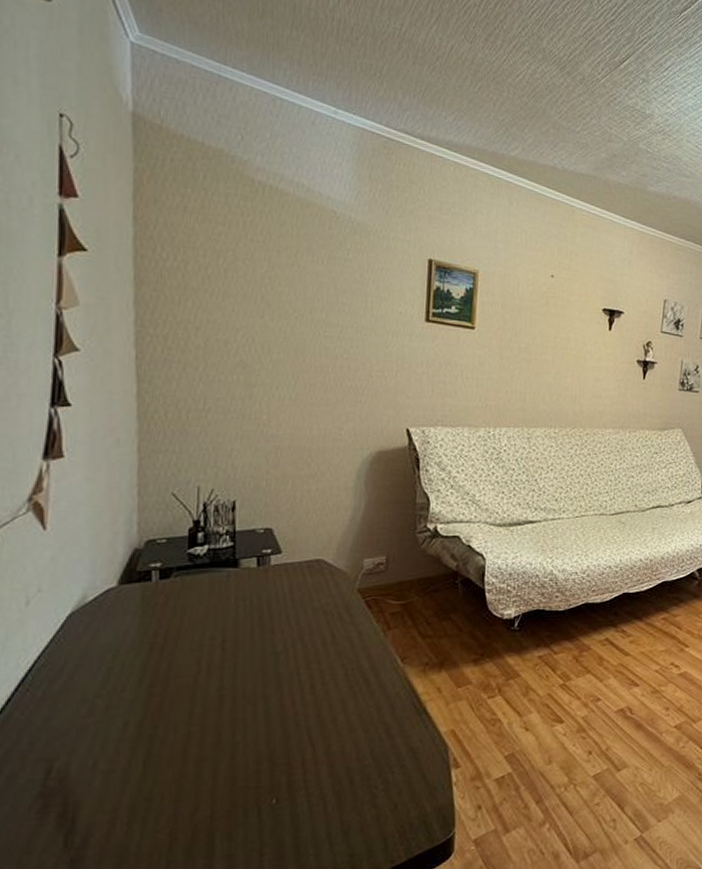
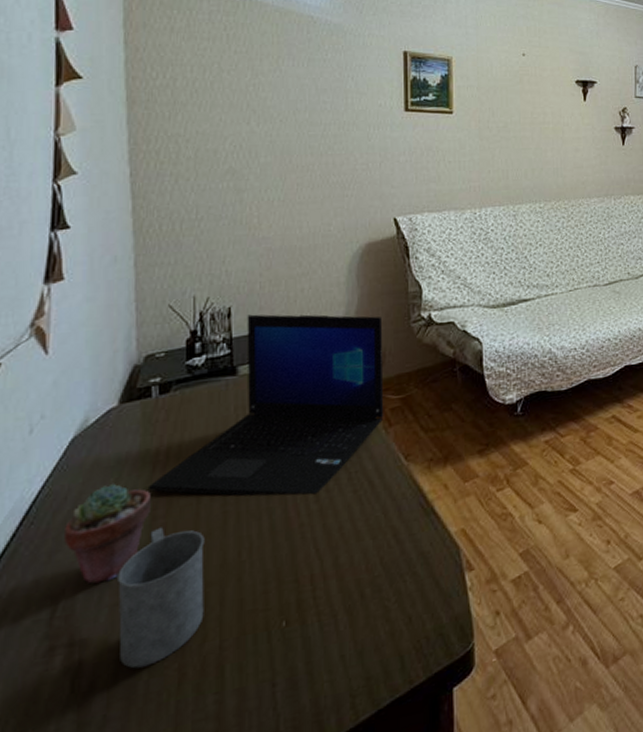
potted succulent: none [60,659,148,751] -> present [64,483,151,585]
mug: none [112,704,200,830] -> present [118,527,205,669]
laptop: none [144,510,388,687] -> present [147,314,384,496]

